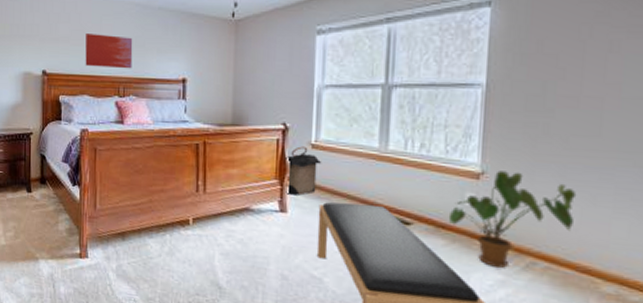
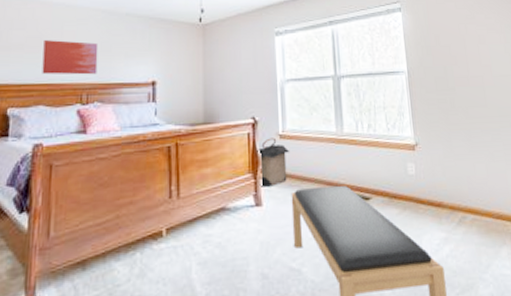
house plant: present [448,170,577,268] -> none [397,140,484,227]

